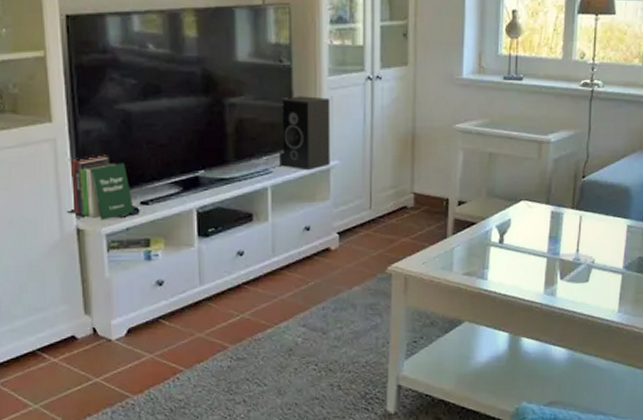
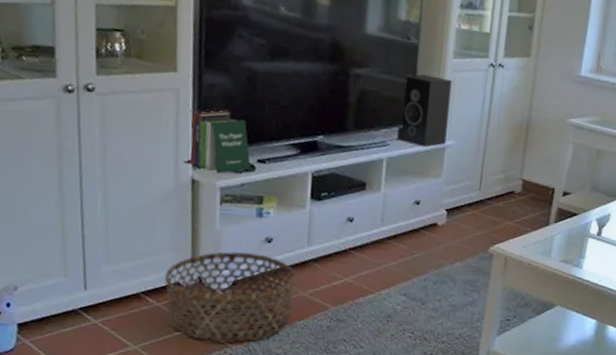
basket: none [59,297,191,394] -> present [164,251,296,343]

